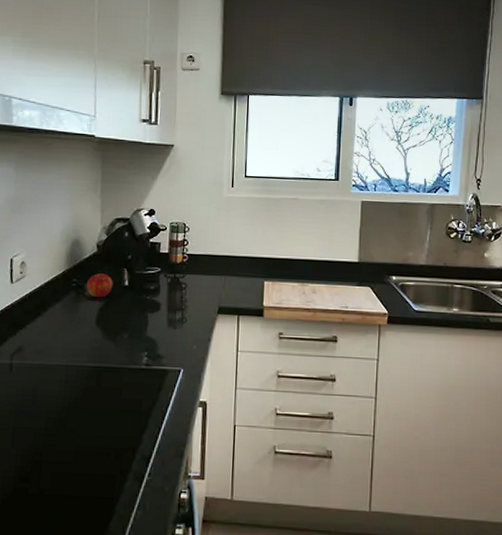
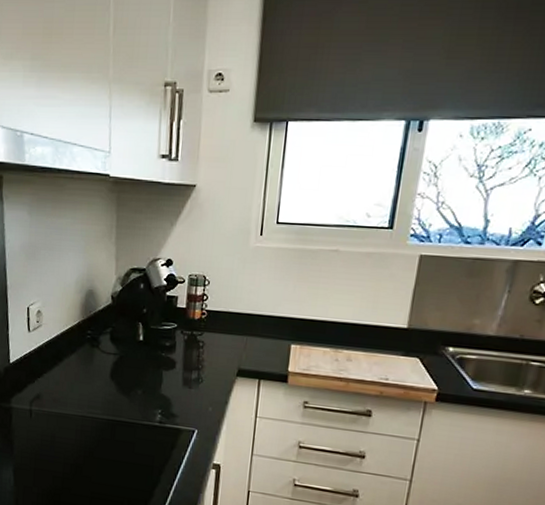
apple: present [87,274,113,298] -> none [101,326,128,352]

